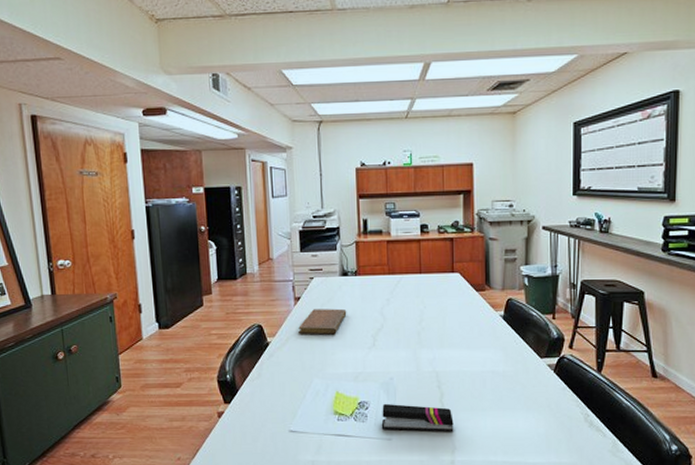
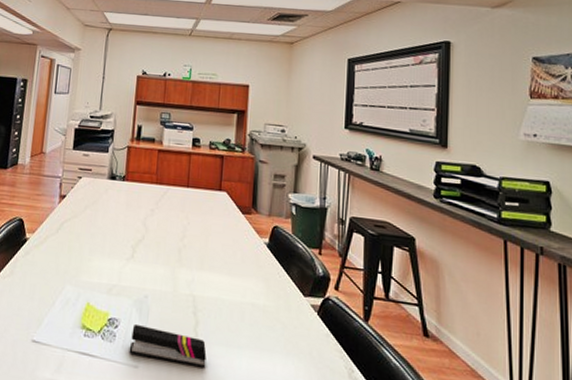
notebook: present [298,308,347,335] -> none [58,209,110,240]

